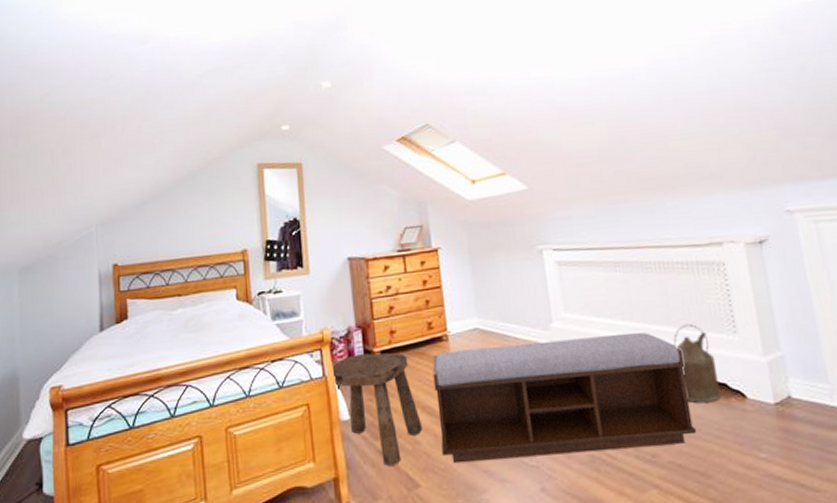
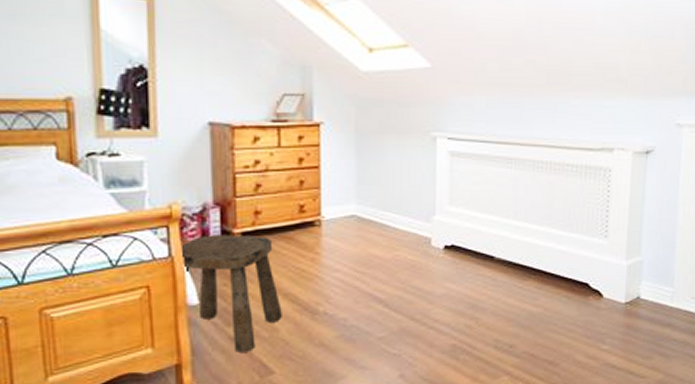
bench: present [432,332,697,464] -> none [300,230,556,351]
watering can: present [672,324,721,402] -> none [548,226,583,299]

